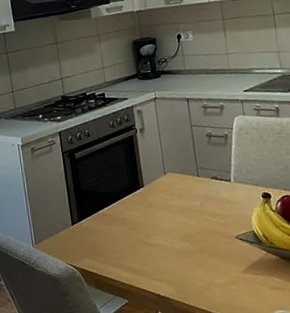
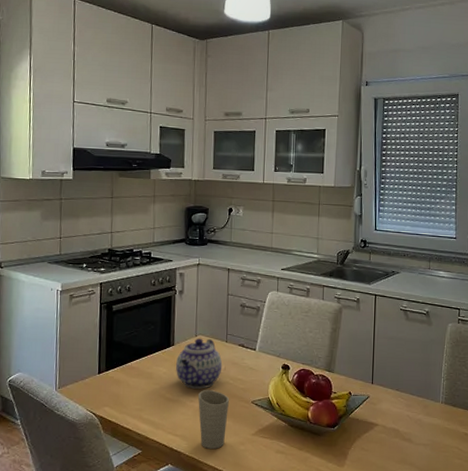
teapot: none [148,175,198,230] -> present [176,338,223,389]
cup: none [177,228,214,292] -> present [198,389,230,449]

